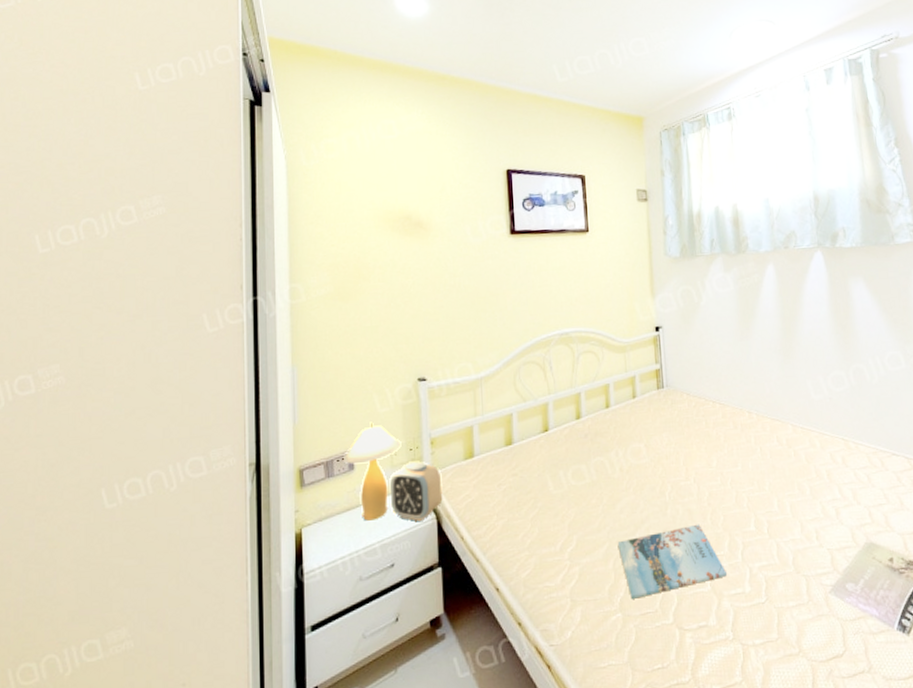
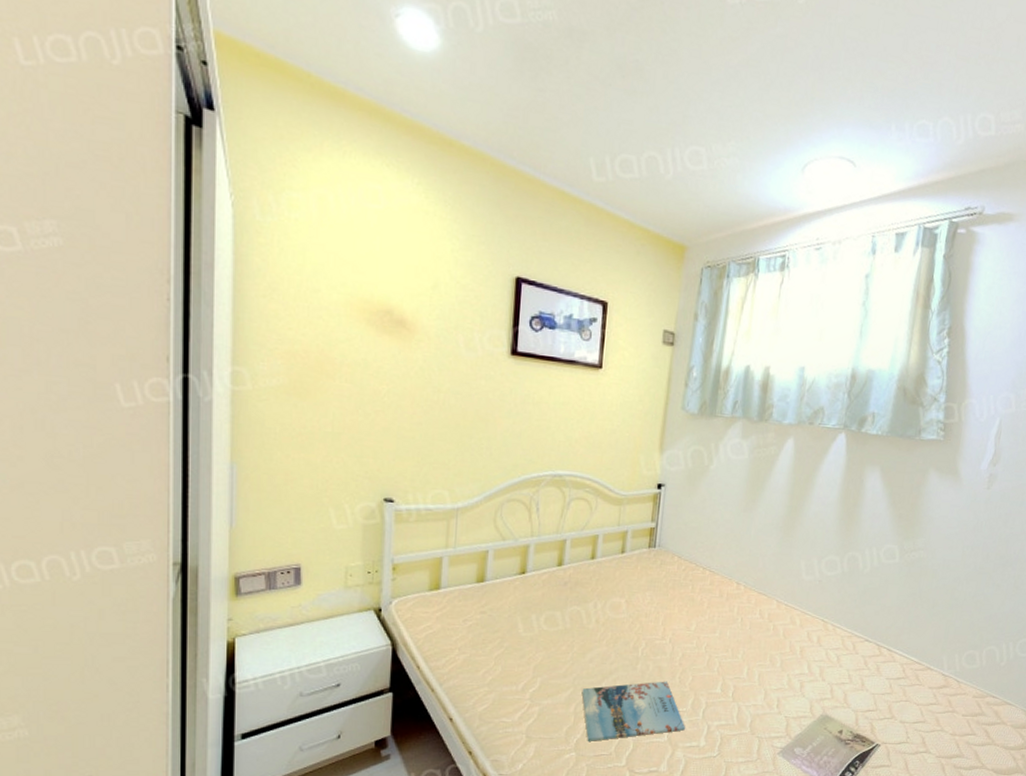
table lamp: present [344,423,400,521] -> none [289,539,357,639]
alarm clock: present [389,462,443,522] -> none [340,586,401,647]

